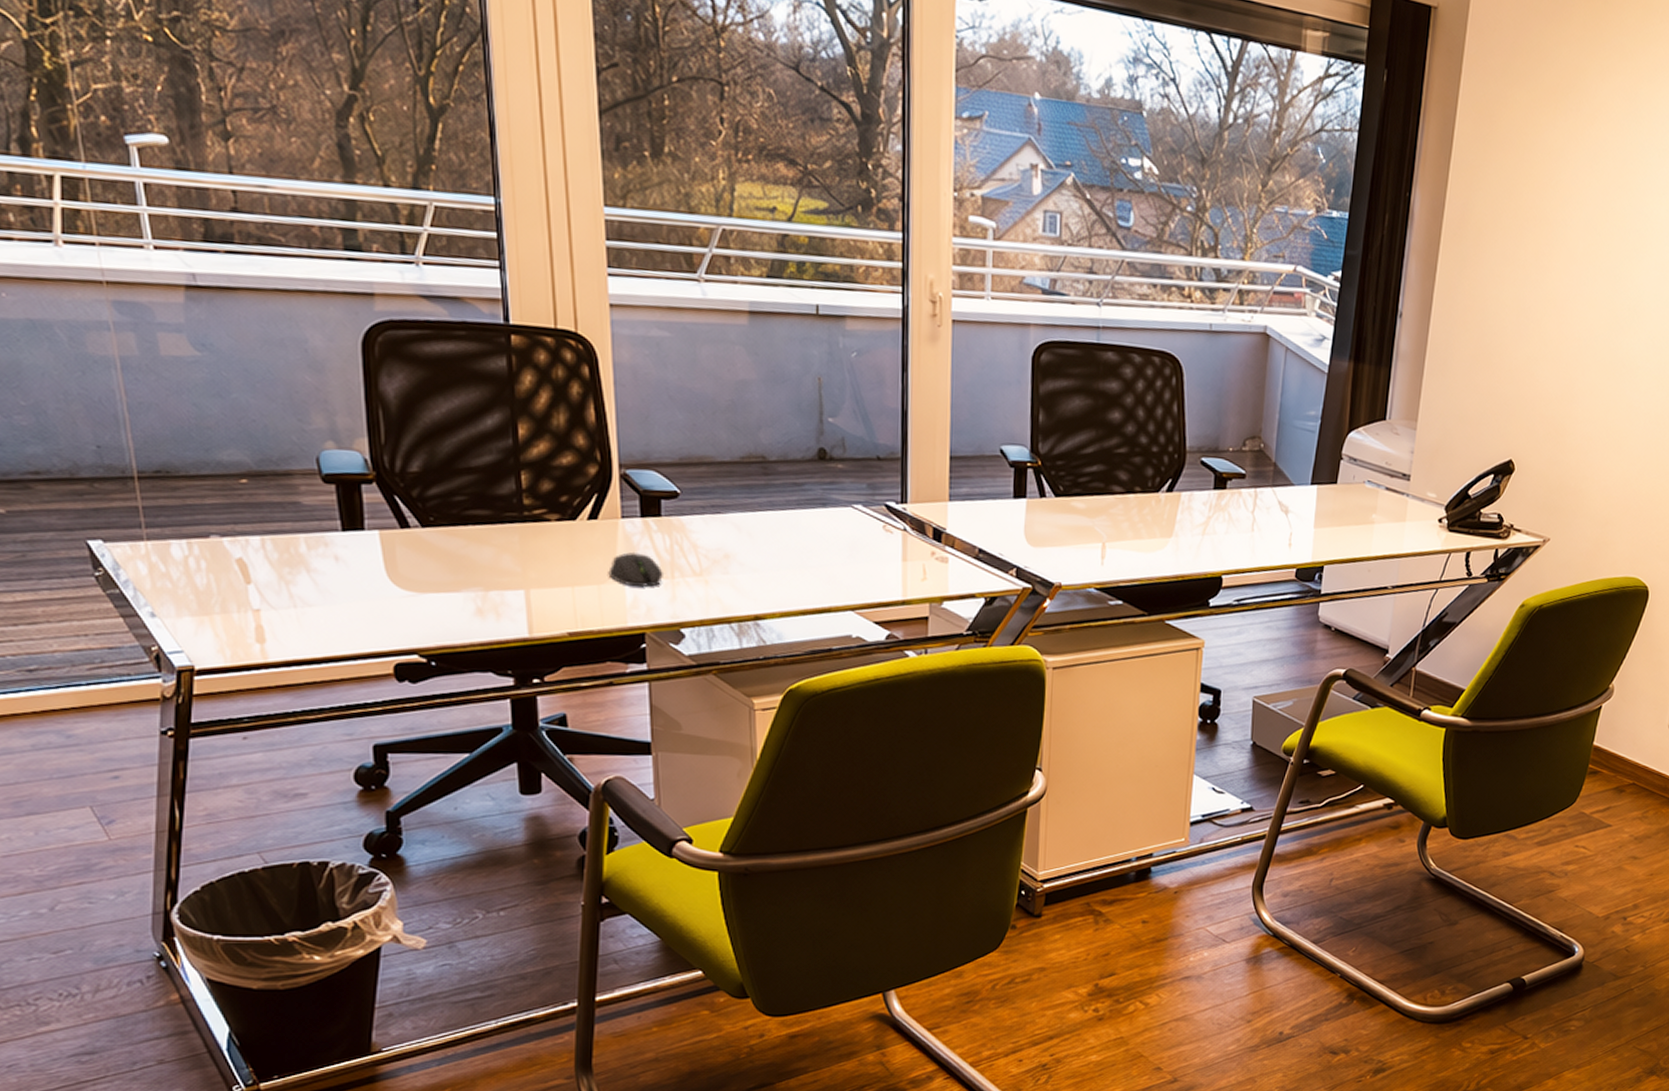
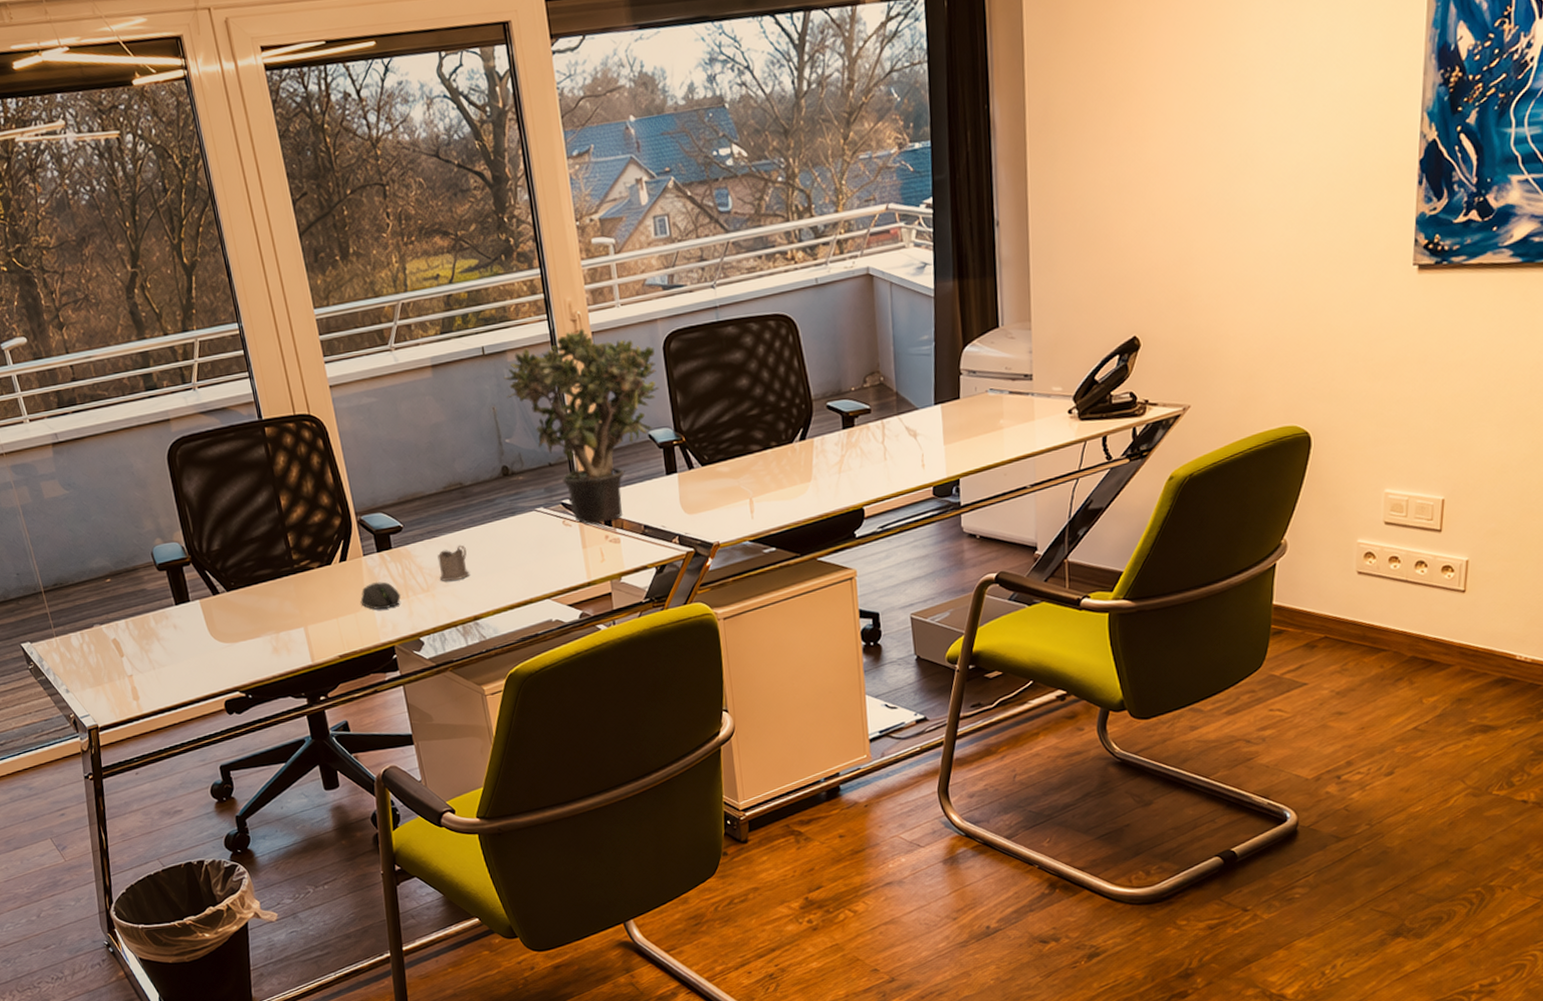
tea glass holder: none [717,528,758,569] -> present [437,544,470,581]
potted plant: none [837,313,1022,536] -> present [503,329,659,524]

